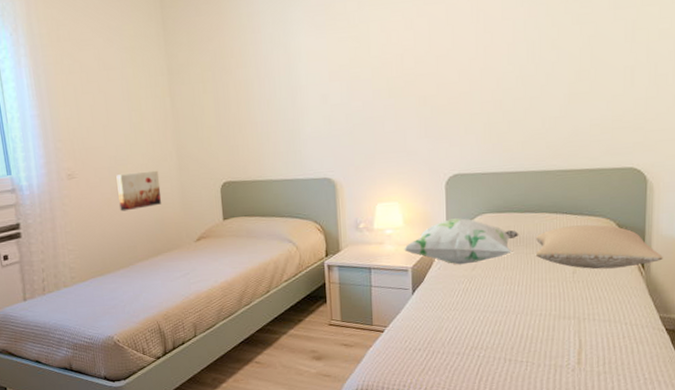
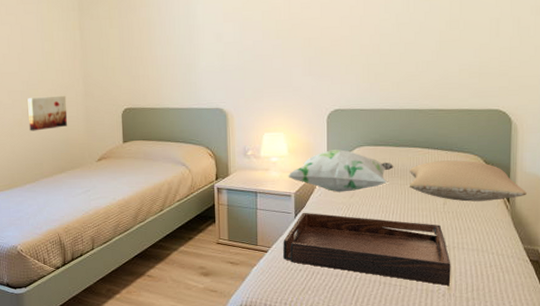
serving tray: none [400,287,581,360] -> present [283,212,451,286]

